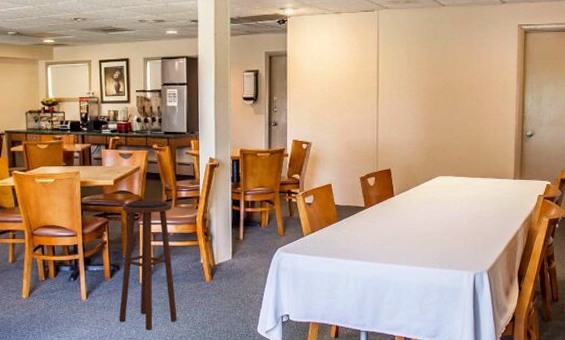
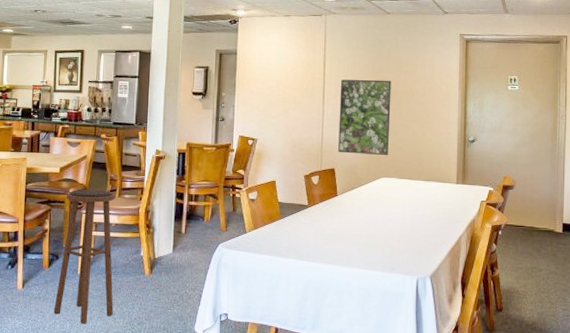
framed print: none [394,76,447,154] -> present [338,79,391,156]

